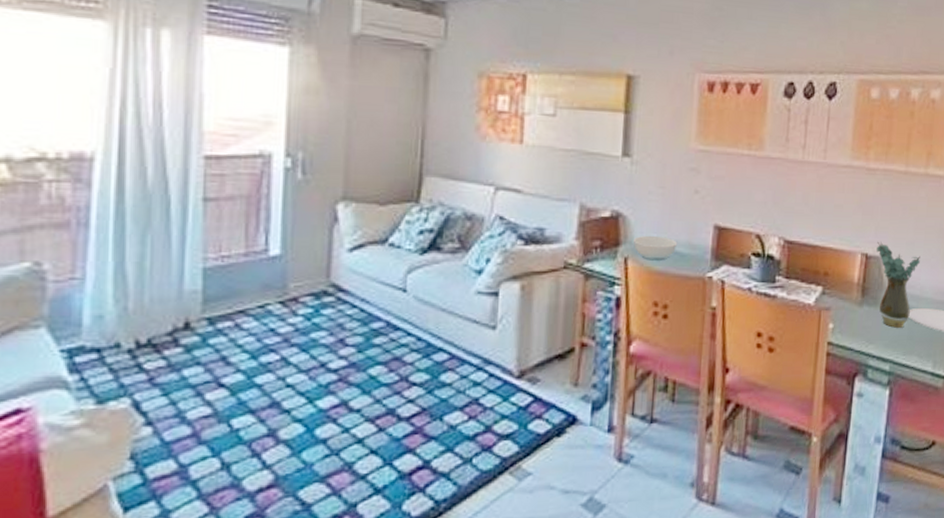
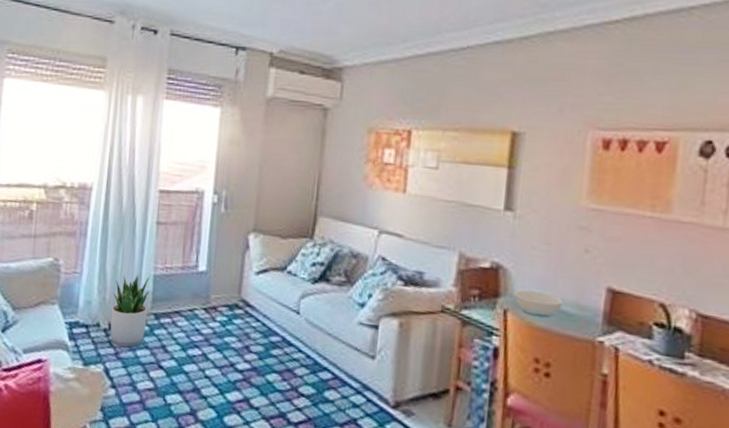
planter: none [137,269,199,369] -> present [110,275,151,348]

